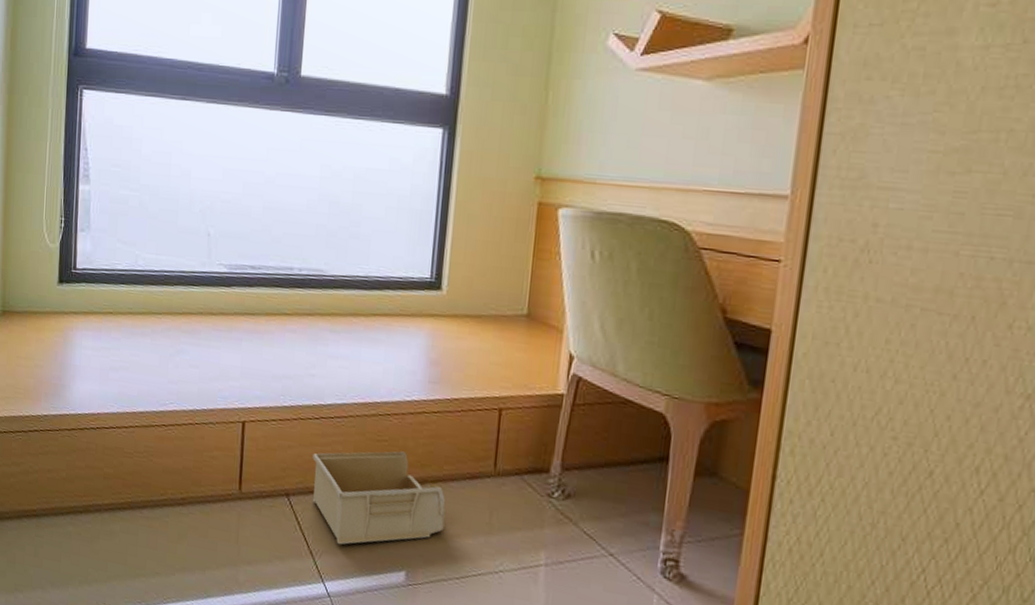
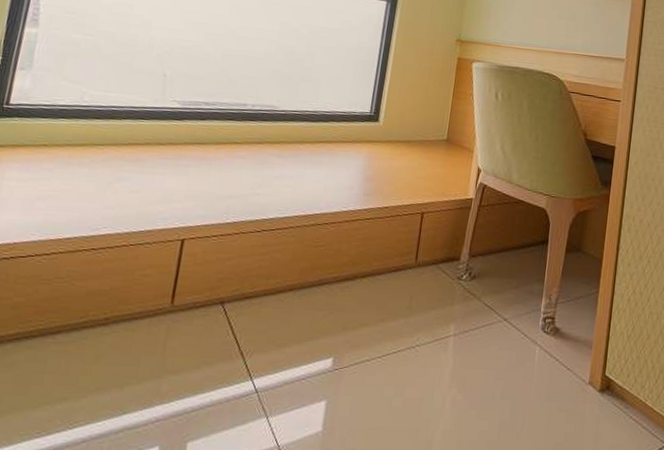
storage bin: present [312,451,446,545] -> none [247,254,373,343]

